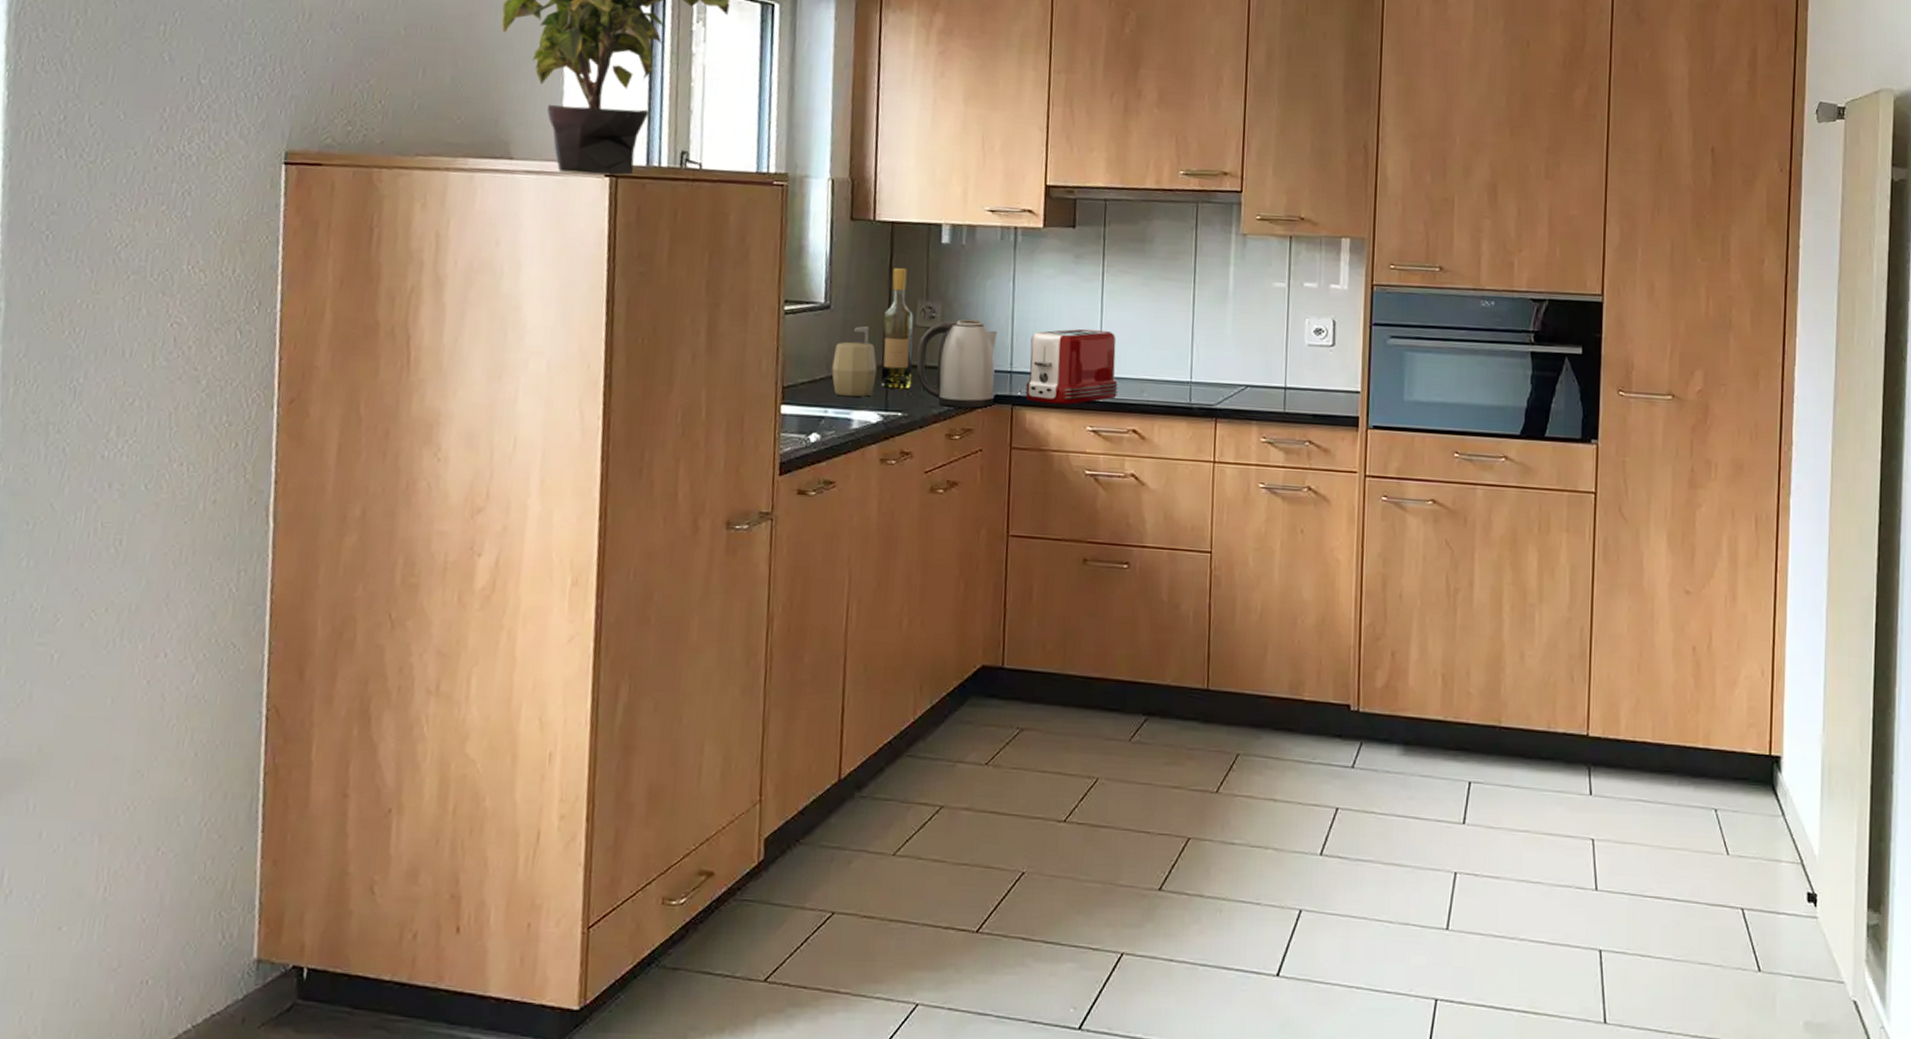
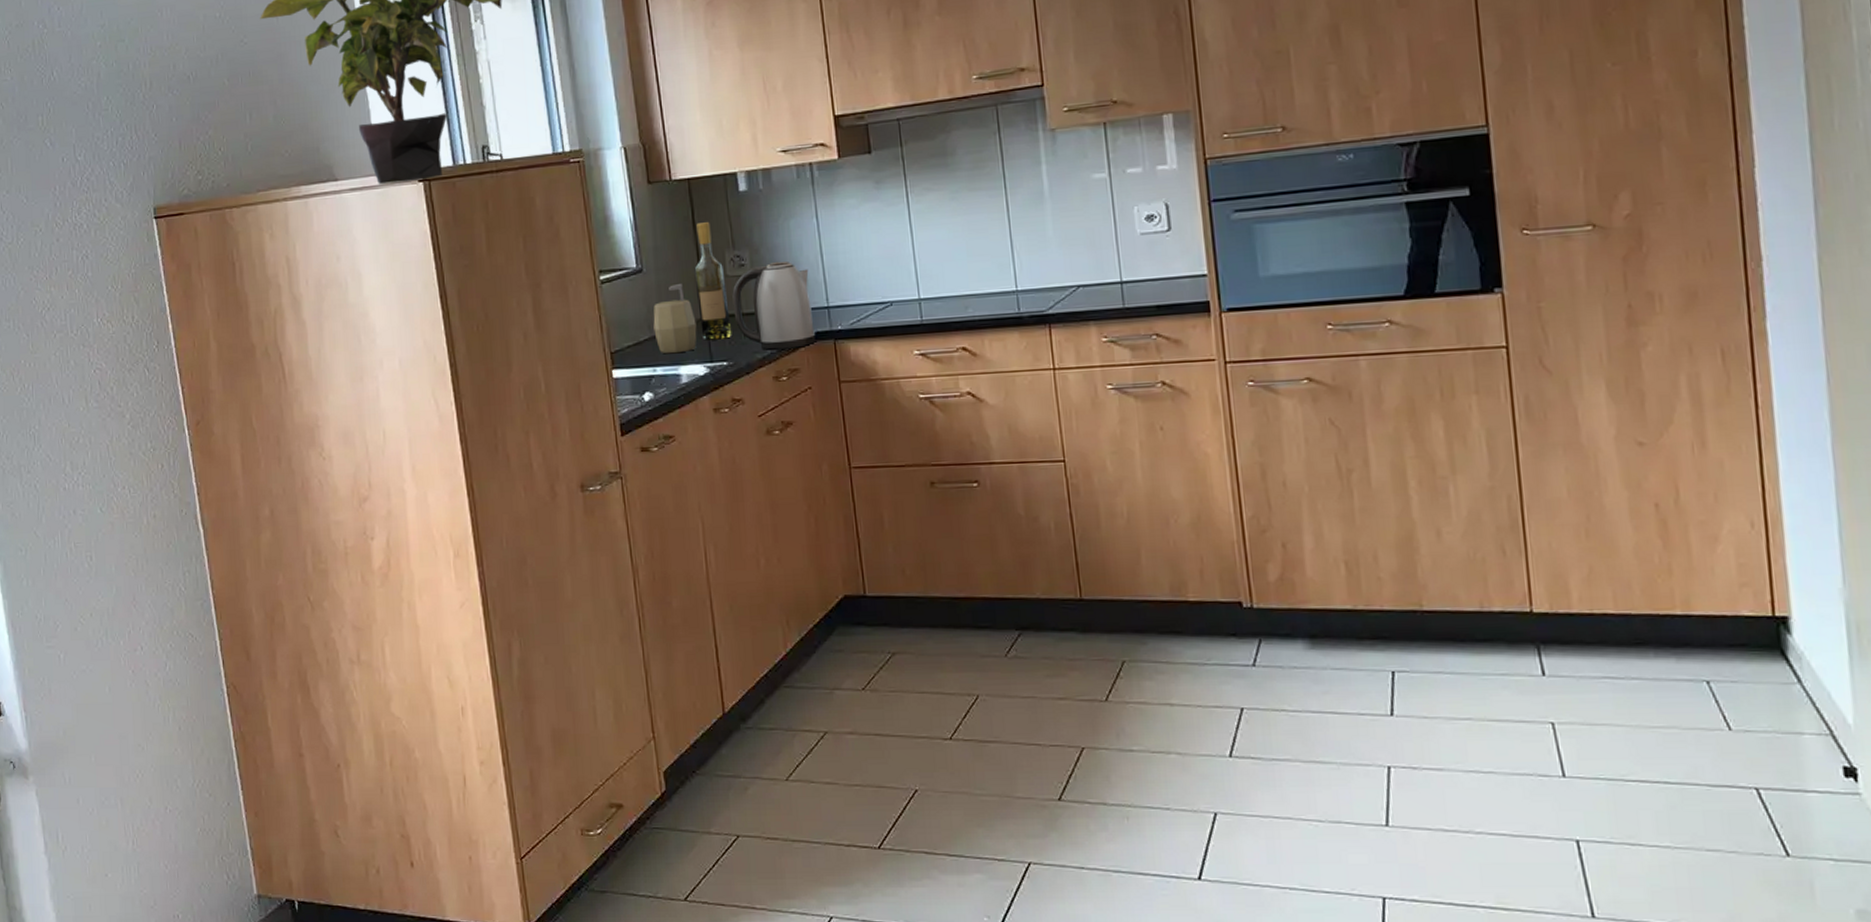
toaster: present [1025,329,1119,405] -> none [843,251,942,334]

